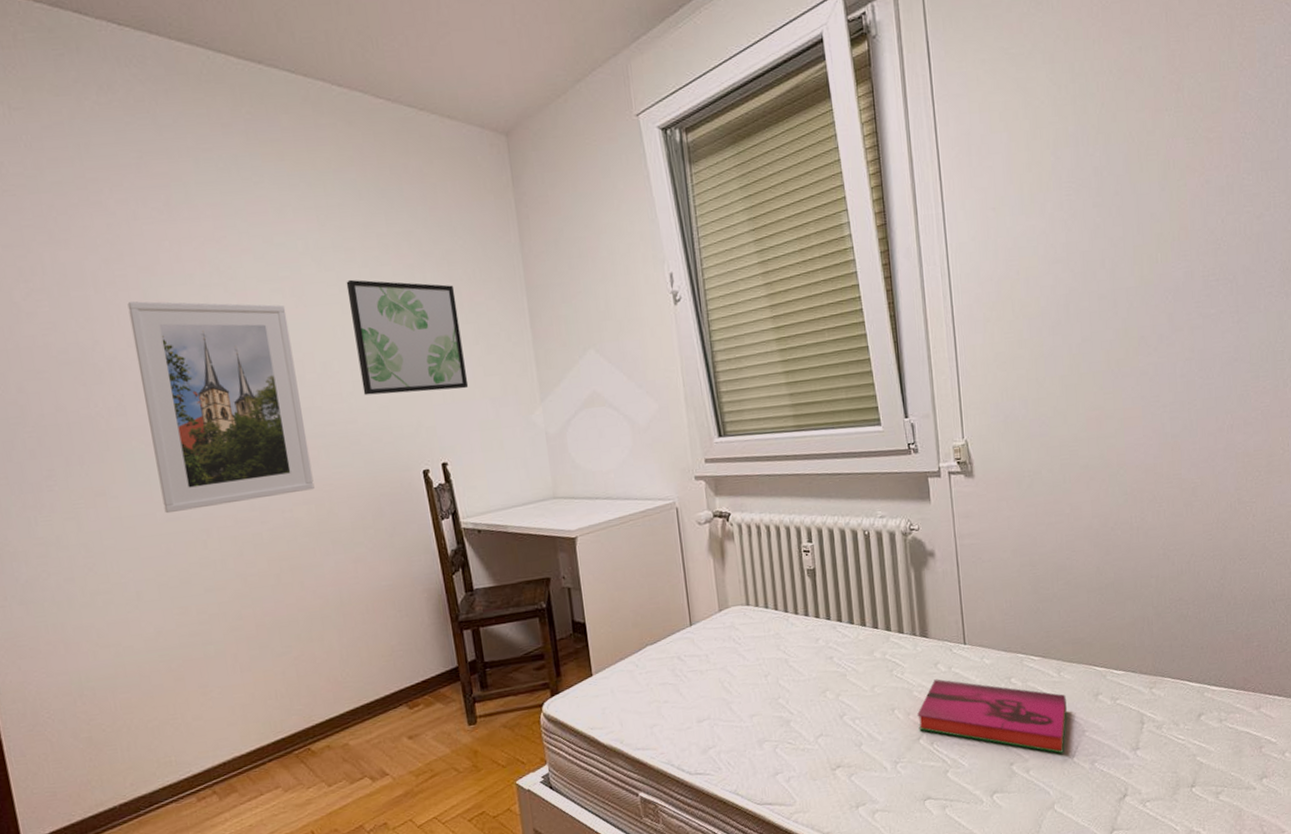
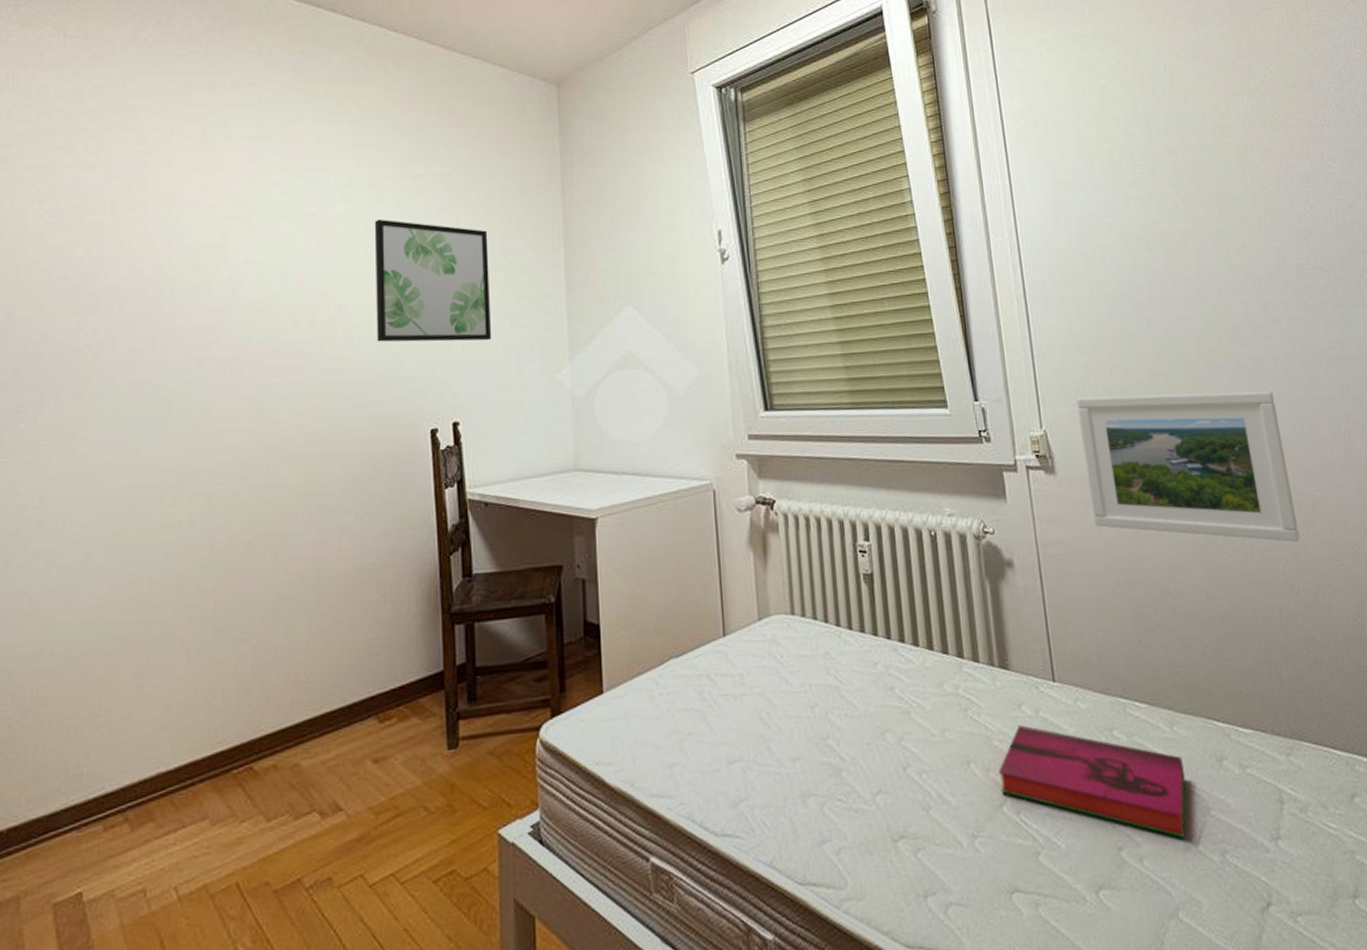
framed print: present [127,301,315,514] -> none [136,229,308,463]
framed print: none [995,394,1179,522] -> present [1076,391,1300,542]

